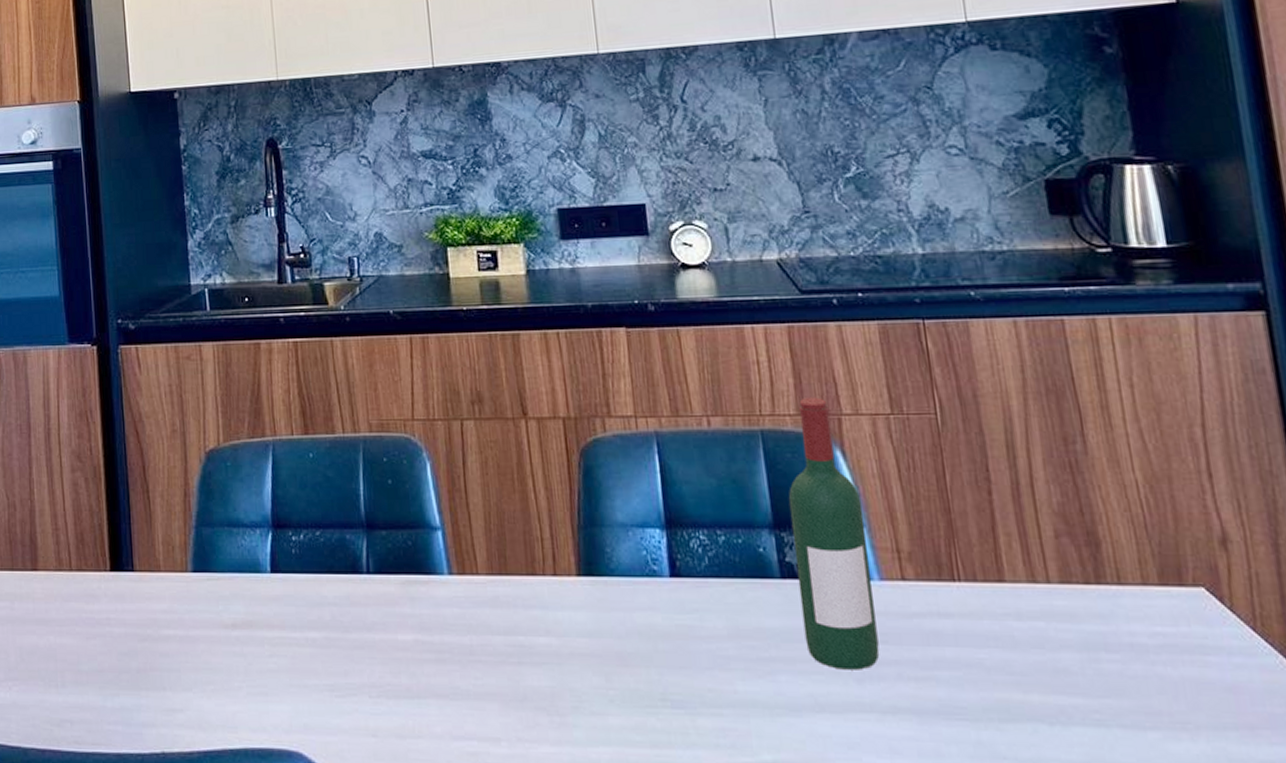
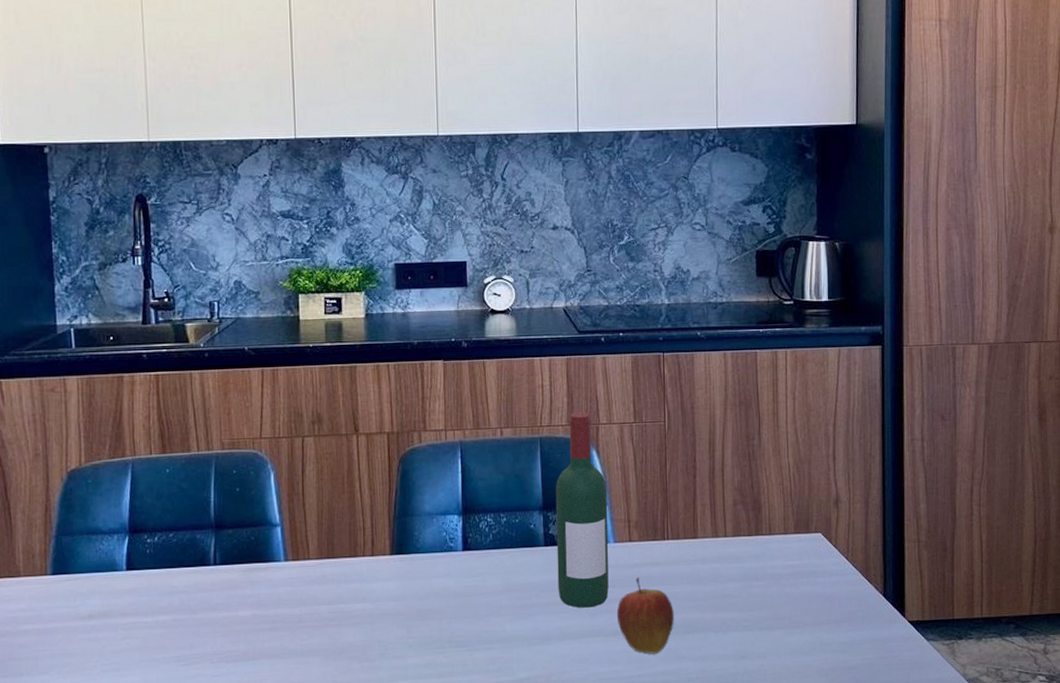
apple: none [894,633,983,747] -> present [616,578,674,654]

